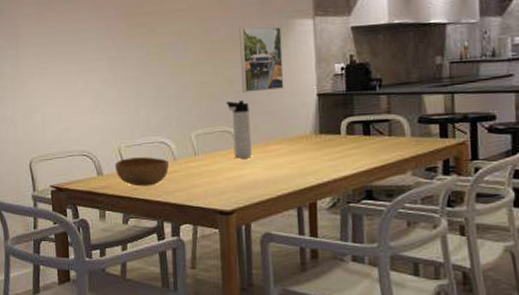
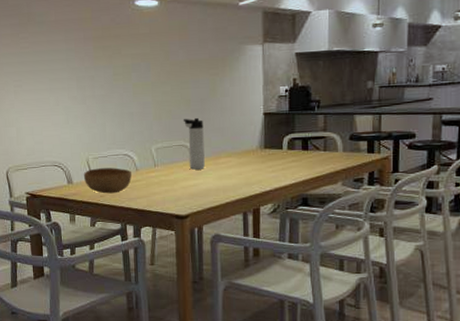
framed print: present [239,26,284,93] -> none [196,50,235,111]

